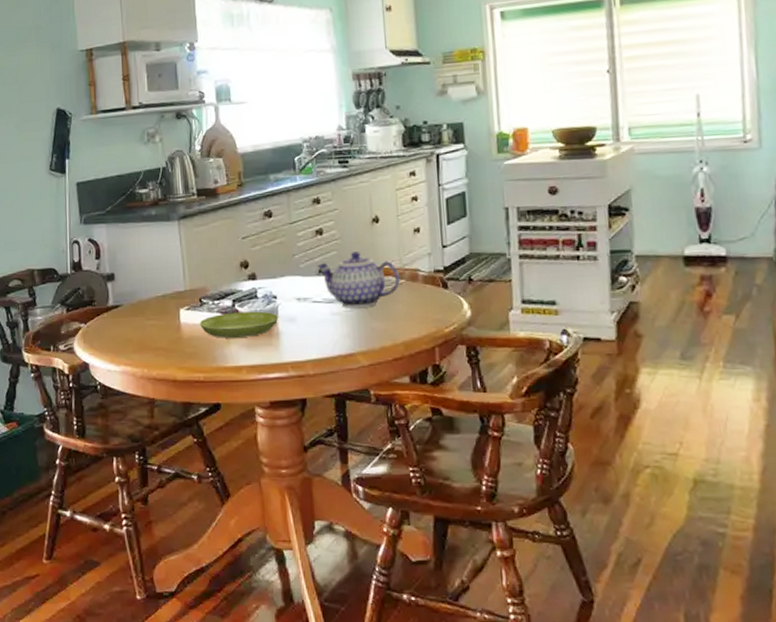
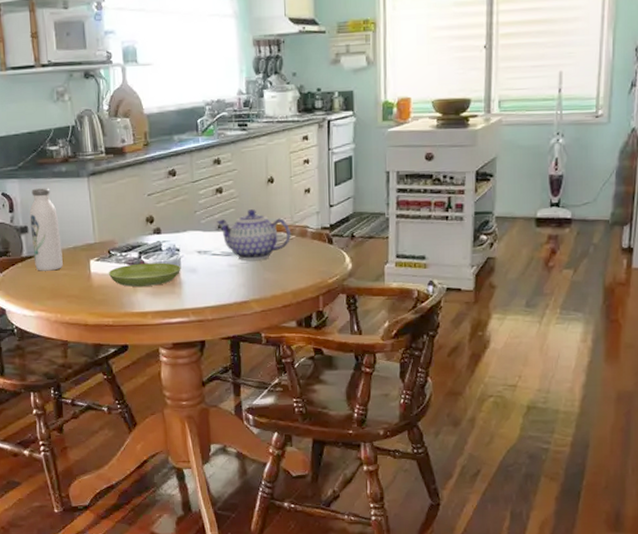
water bottle: none [116,232,151,322] -> present [29,188,63,271]

